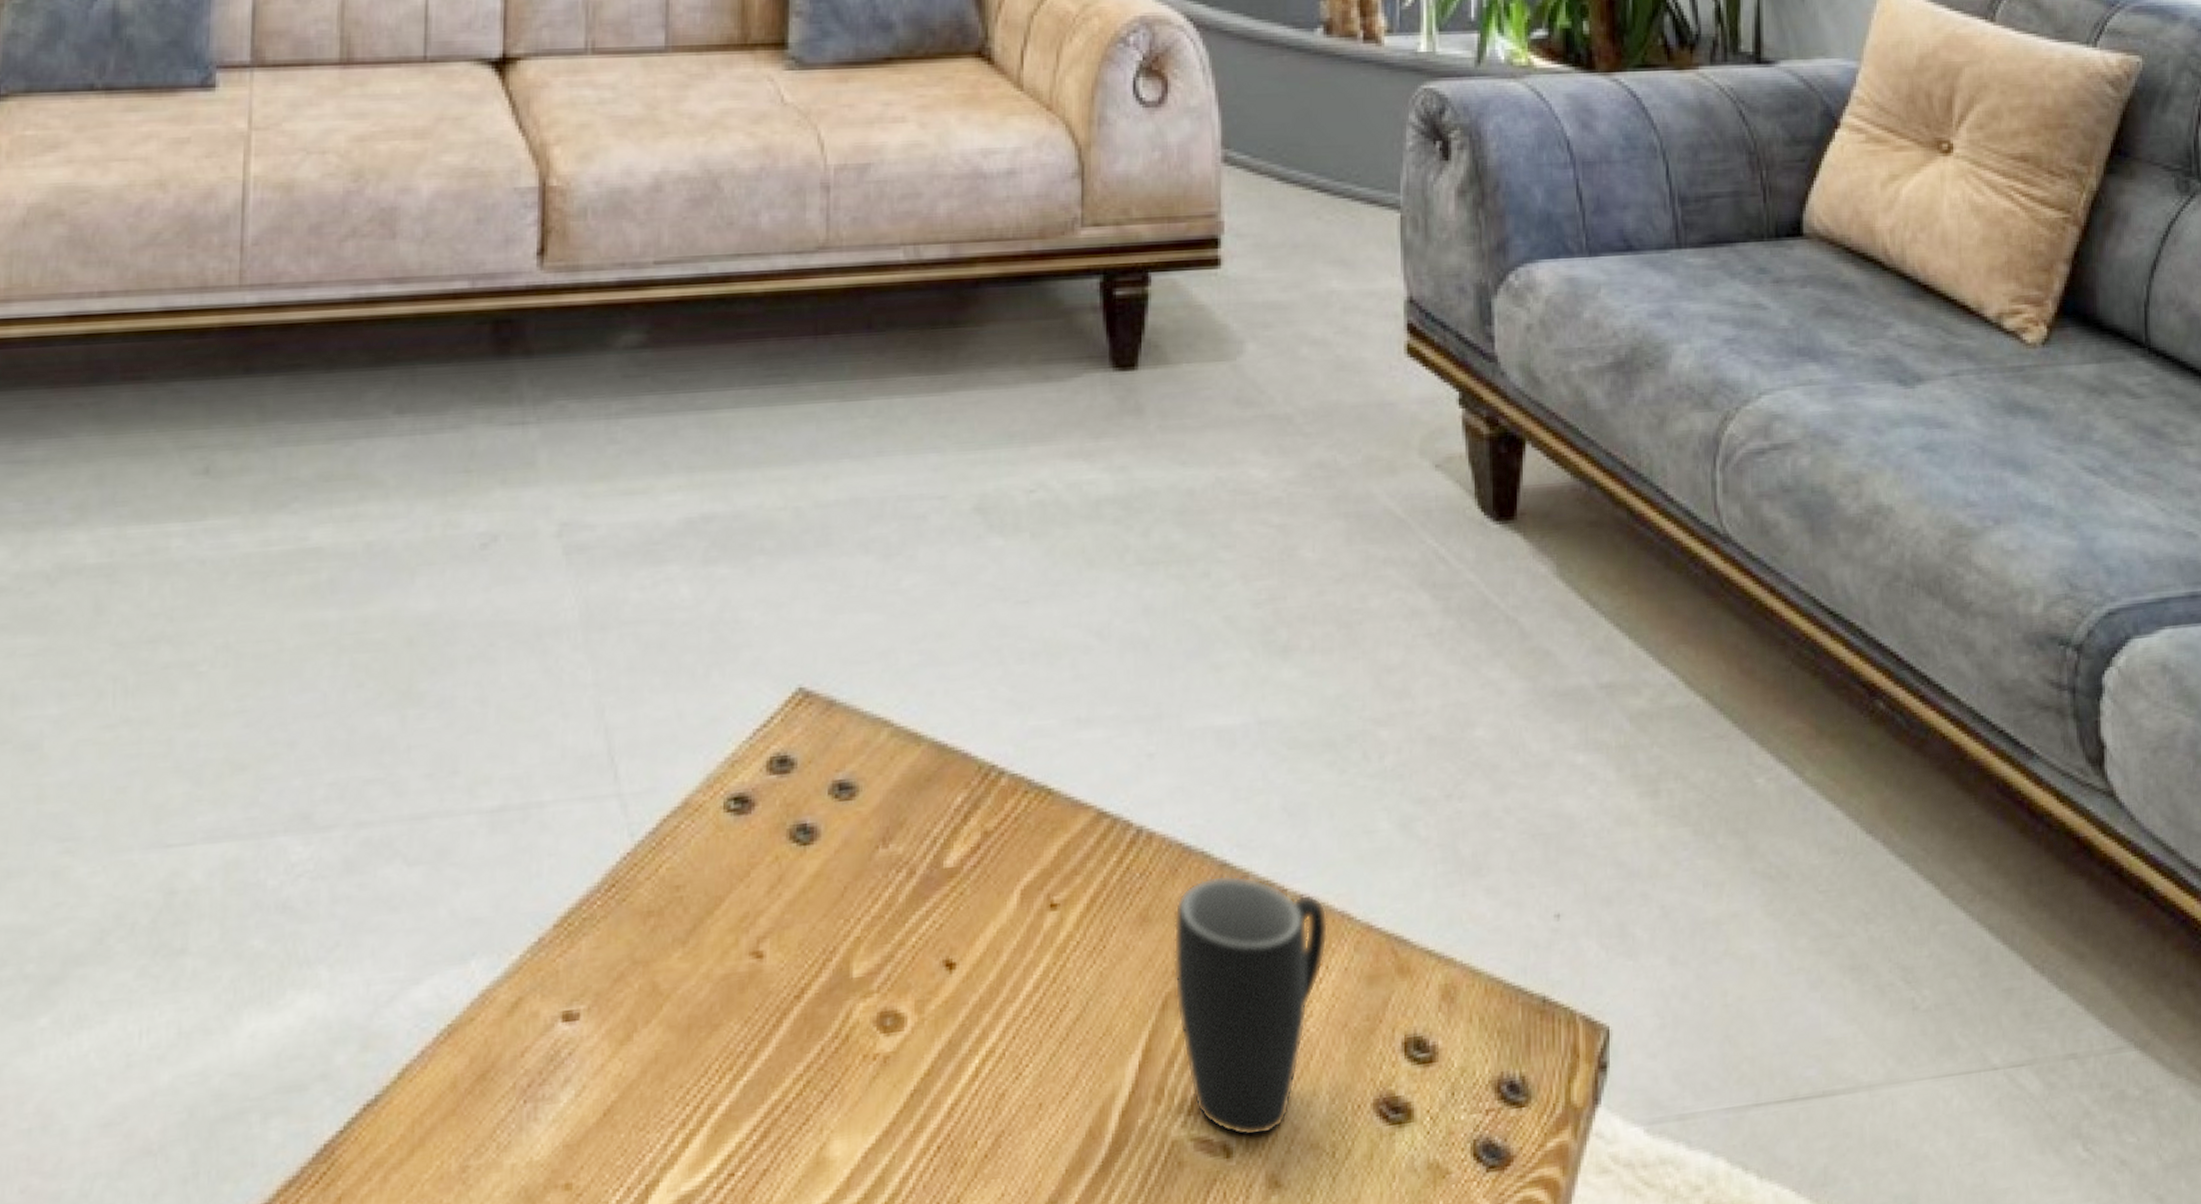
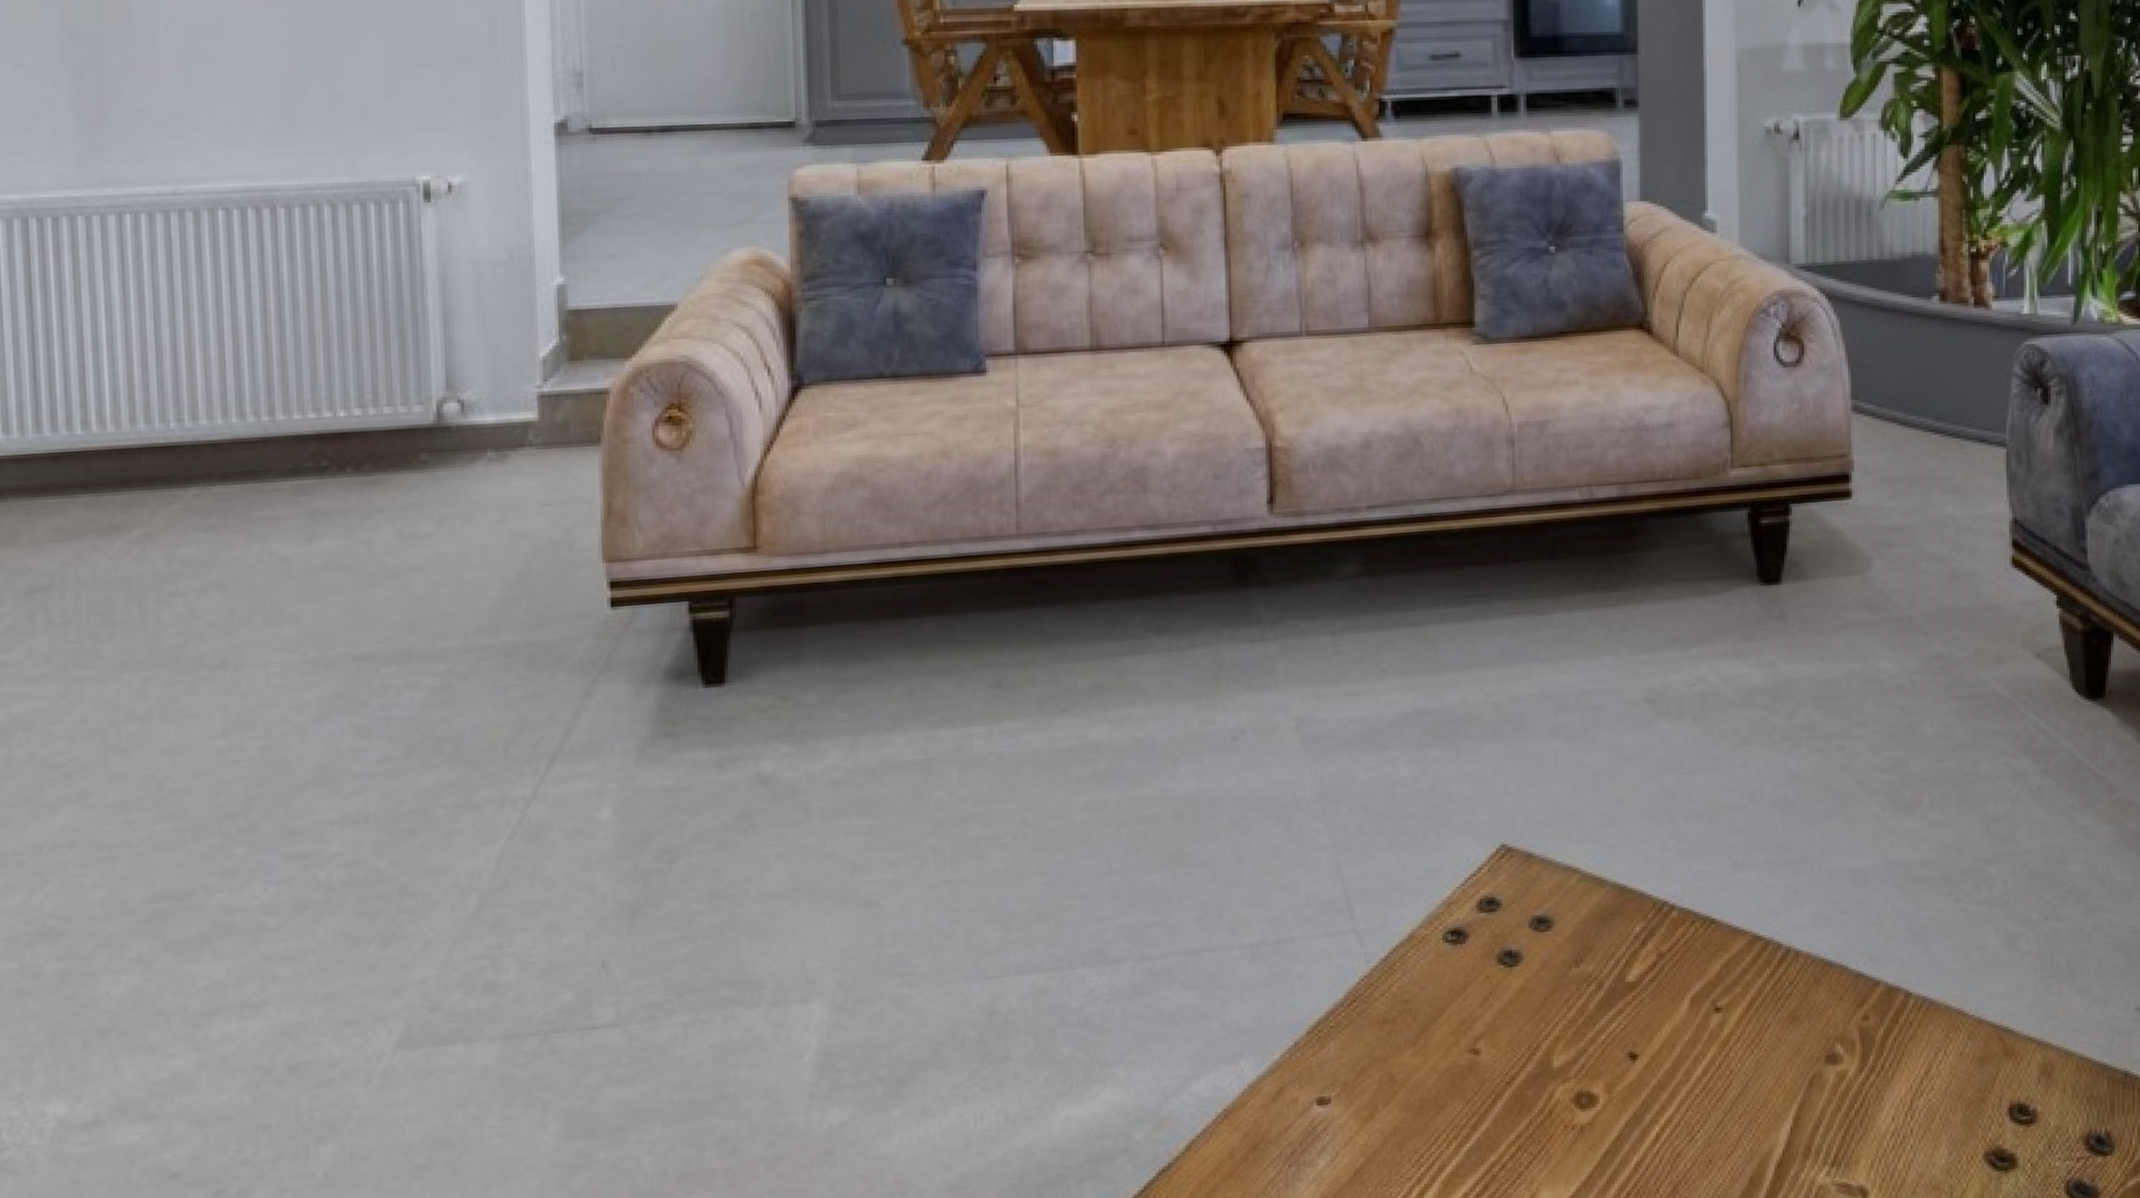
mug: present [1173,875,1329,1137] -> none [1817,982,1947,1182]

